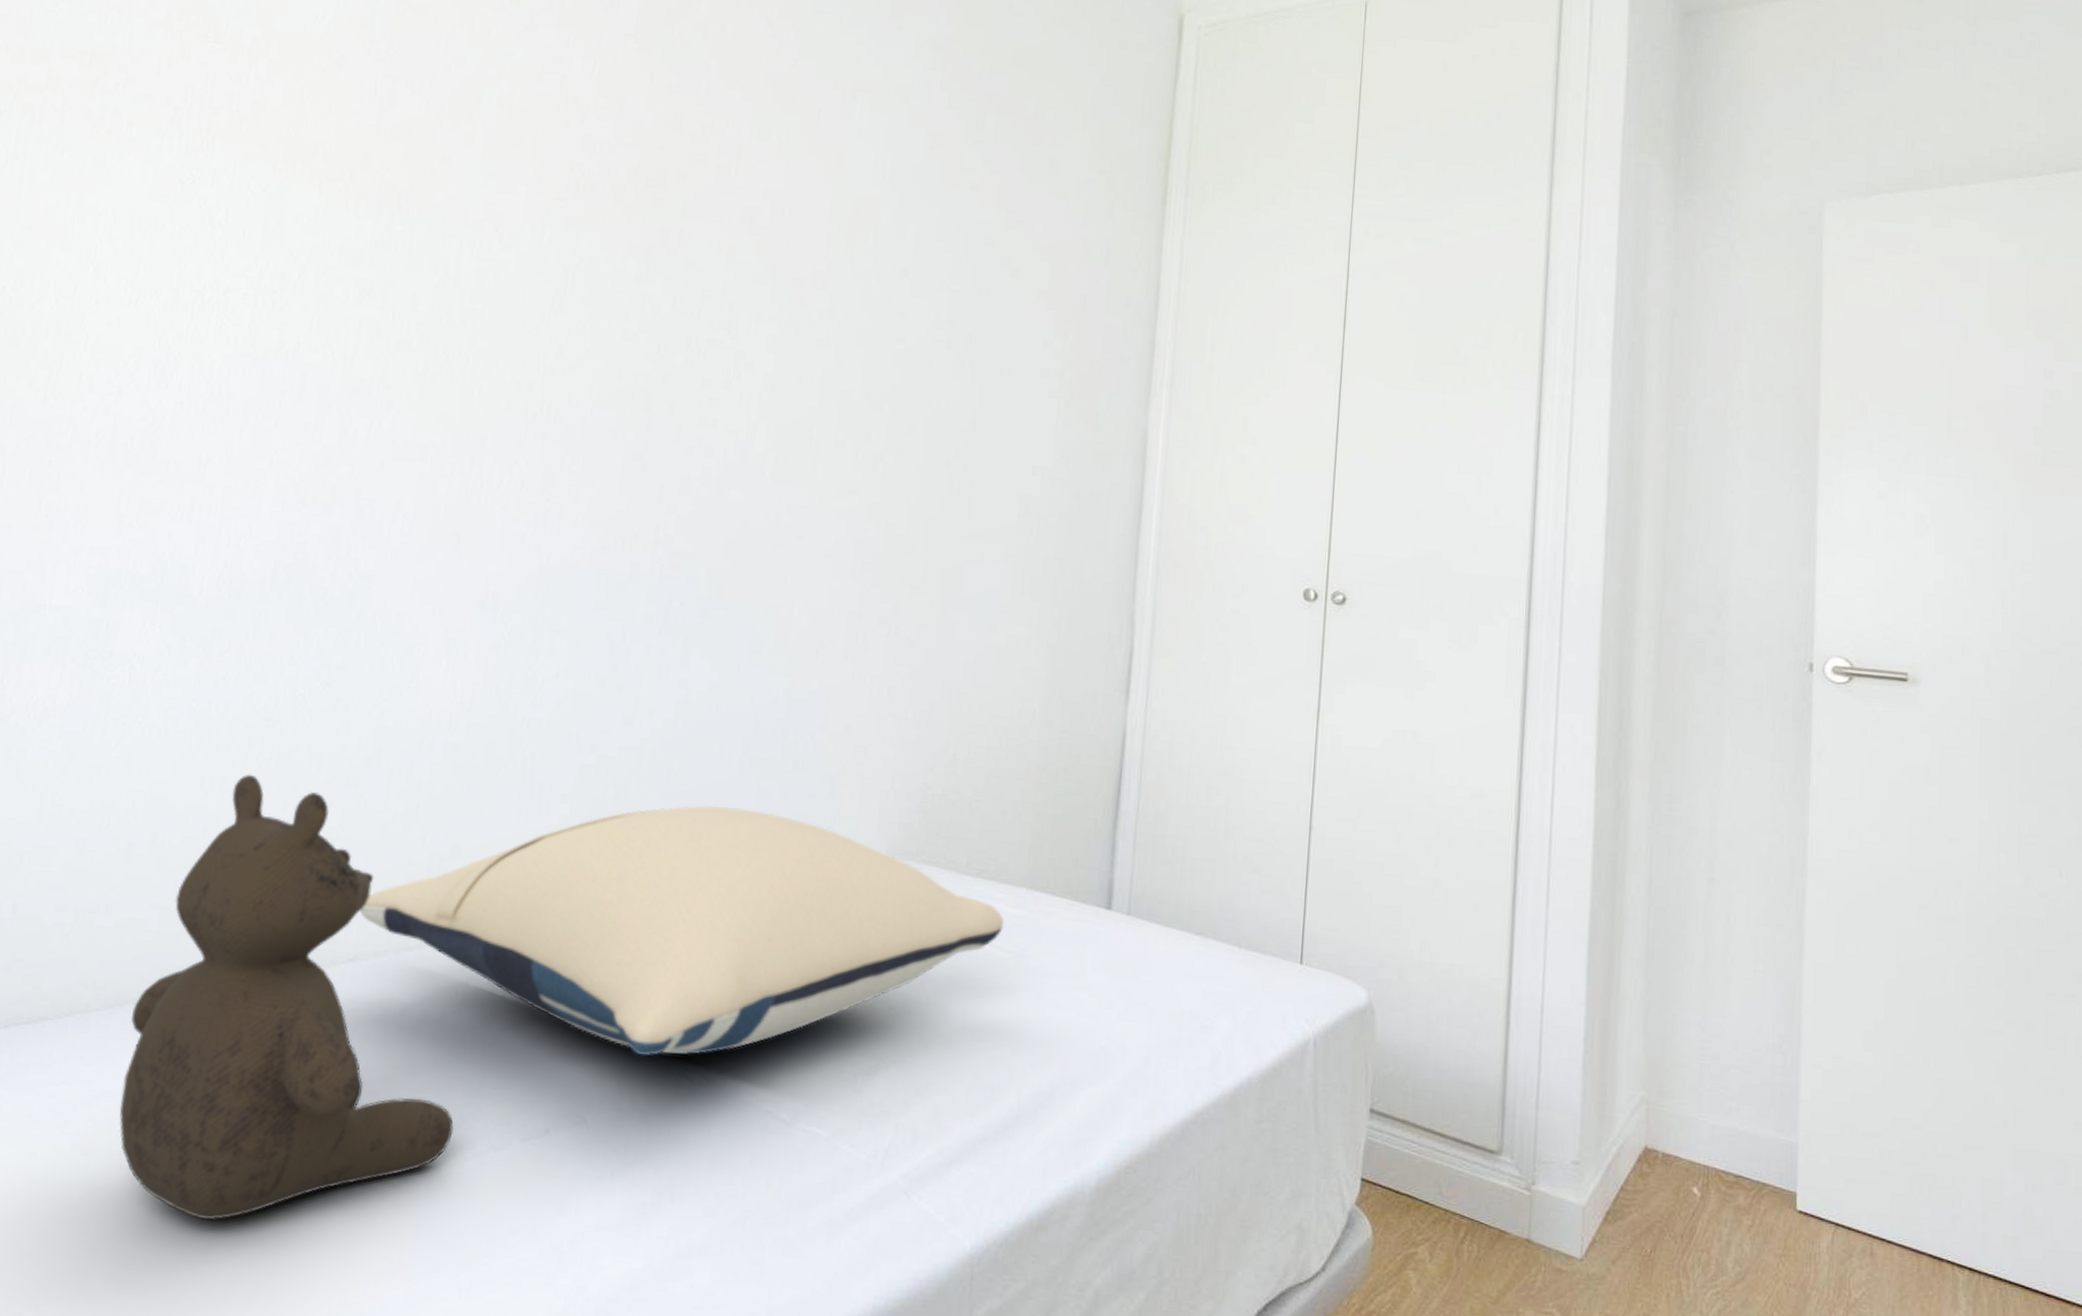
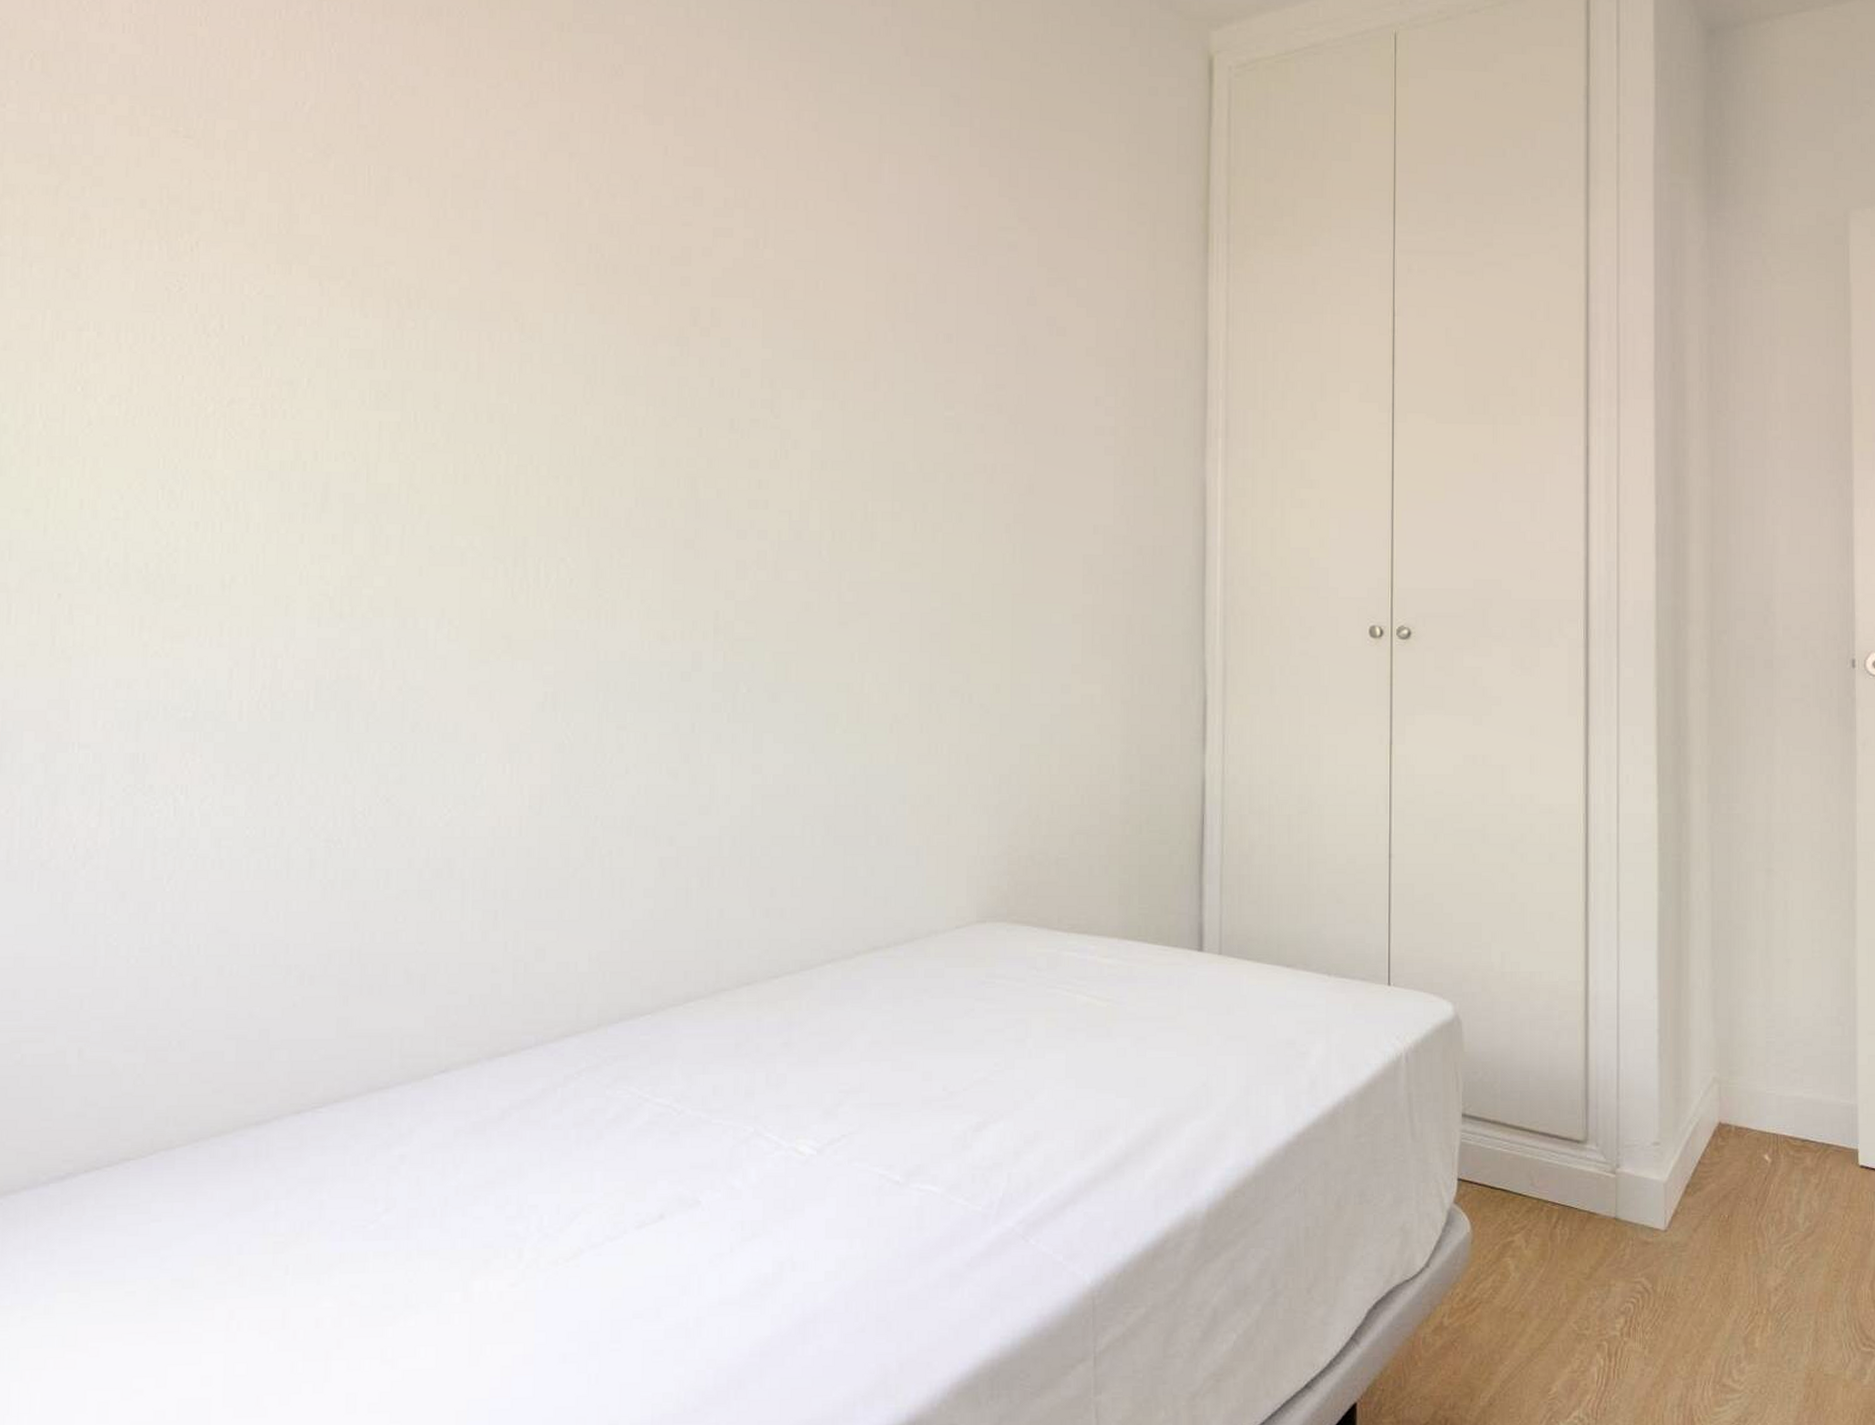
teddy bear: present [119,774,455,1221] -> none [217,897,567,1338]
pillow: present [359,805,1004,1057] -> none [446,886,1100,1135]

